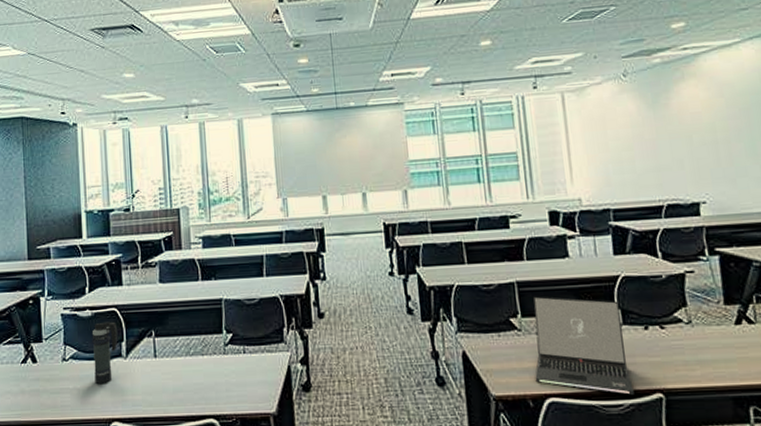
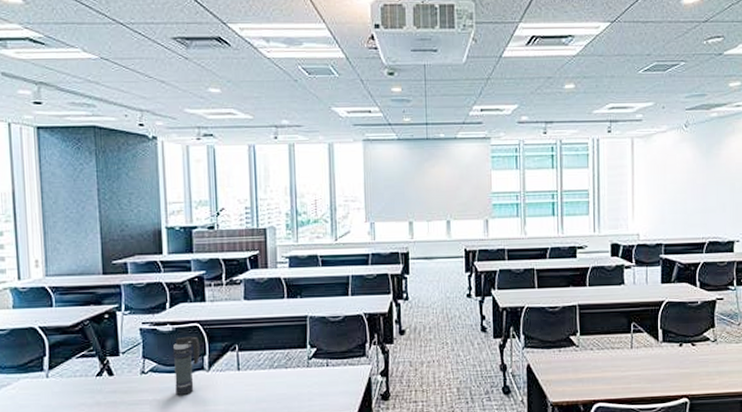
laptop: present [533,296,634,395] -> none [587,317,666,400]

